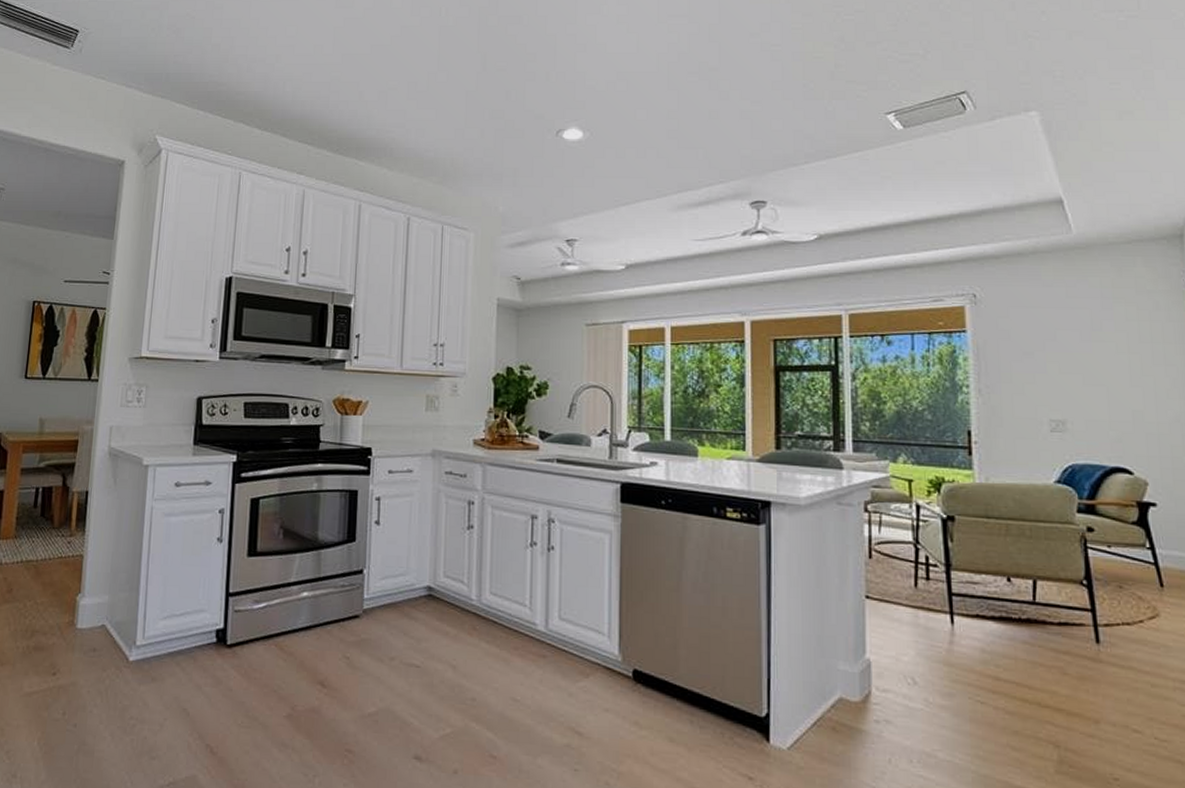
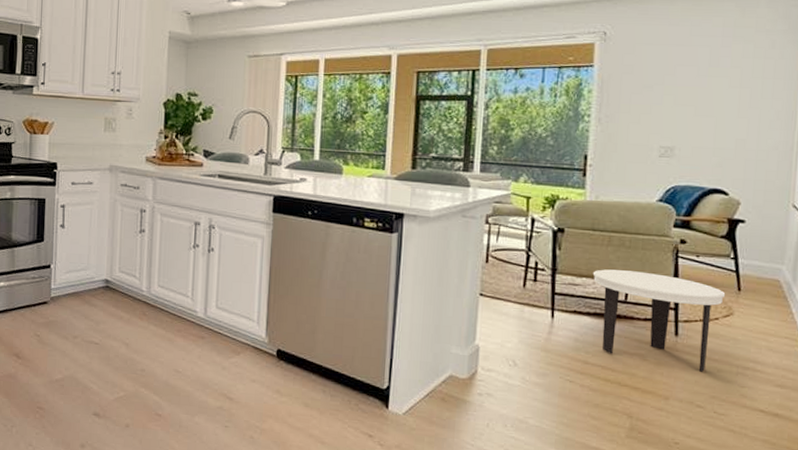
side table: none [992,564,1147,688] -> present [592,269,726,372]

